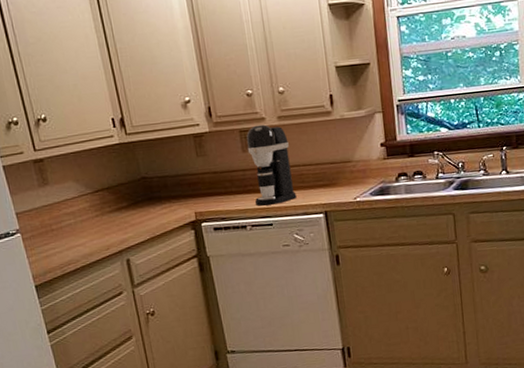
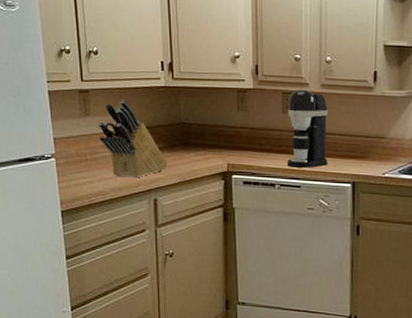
knife block: none [57,163,135,243] -> present [97,100,167,178]

